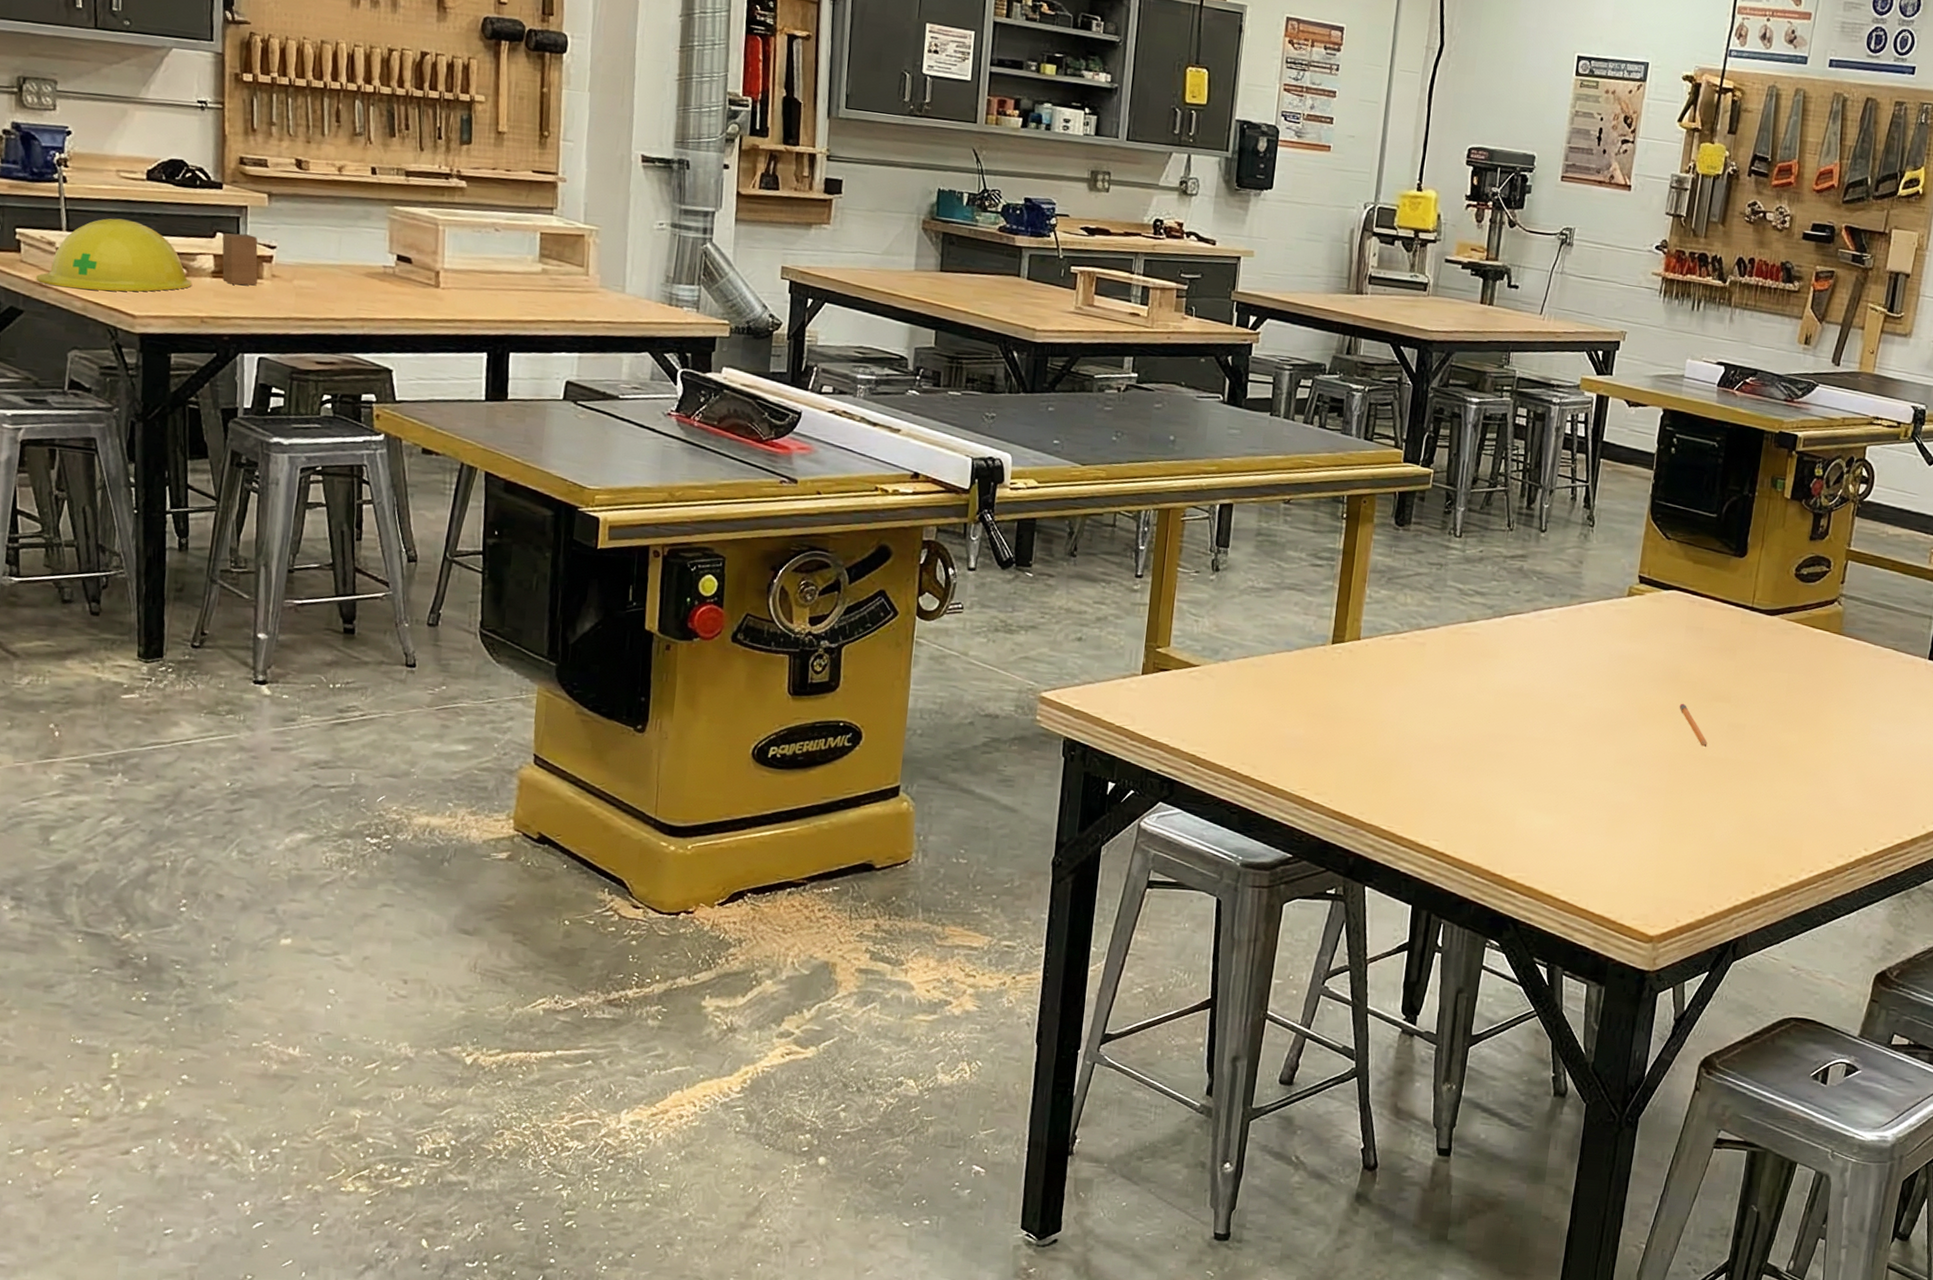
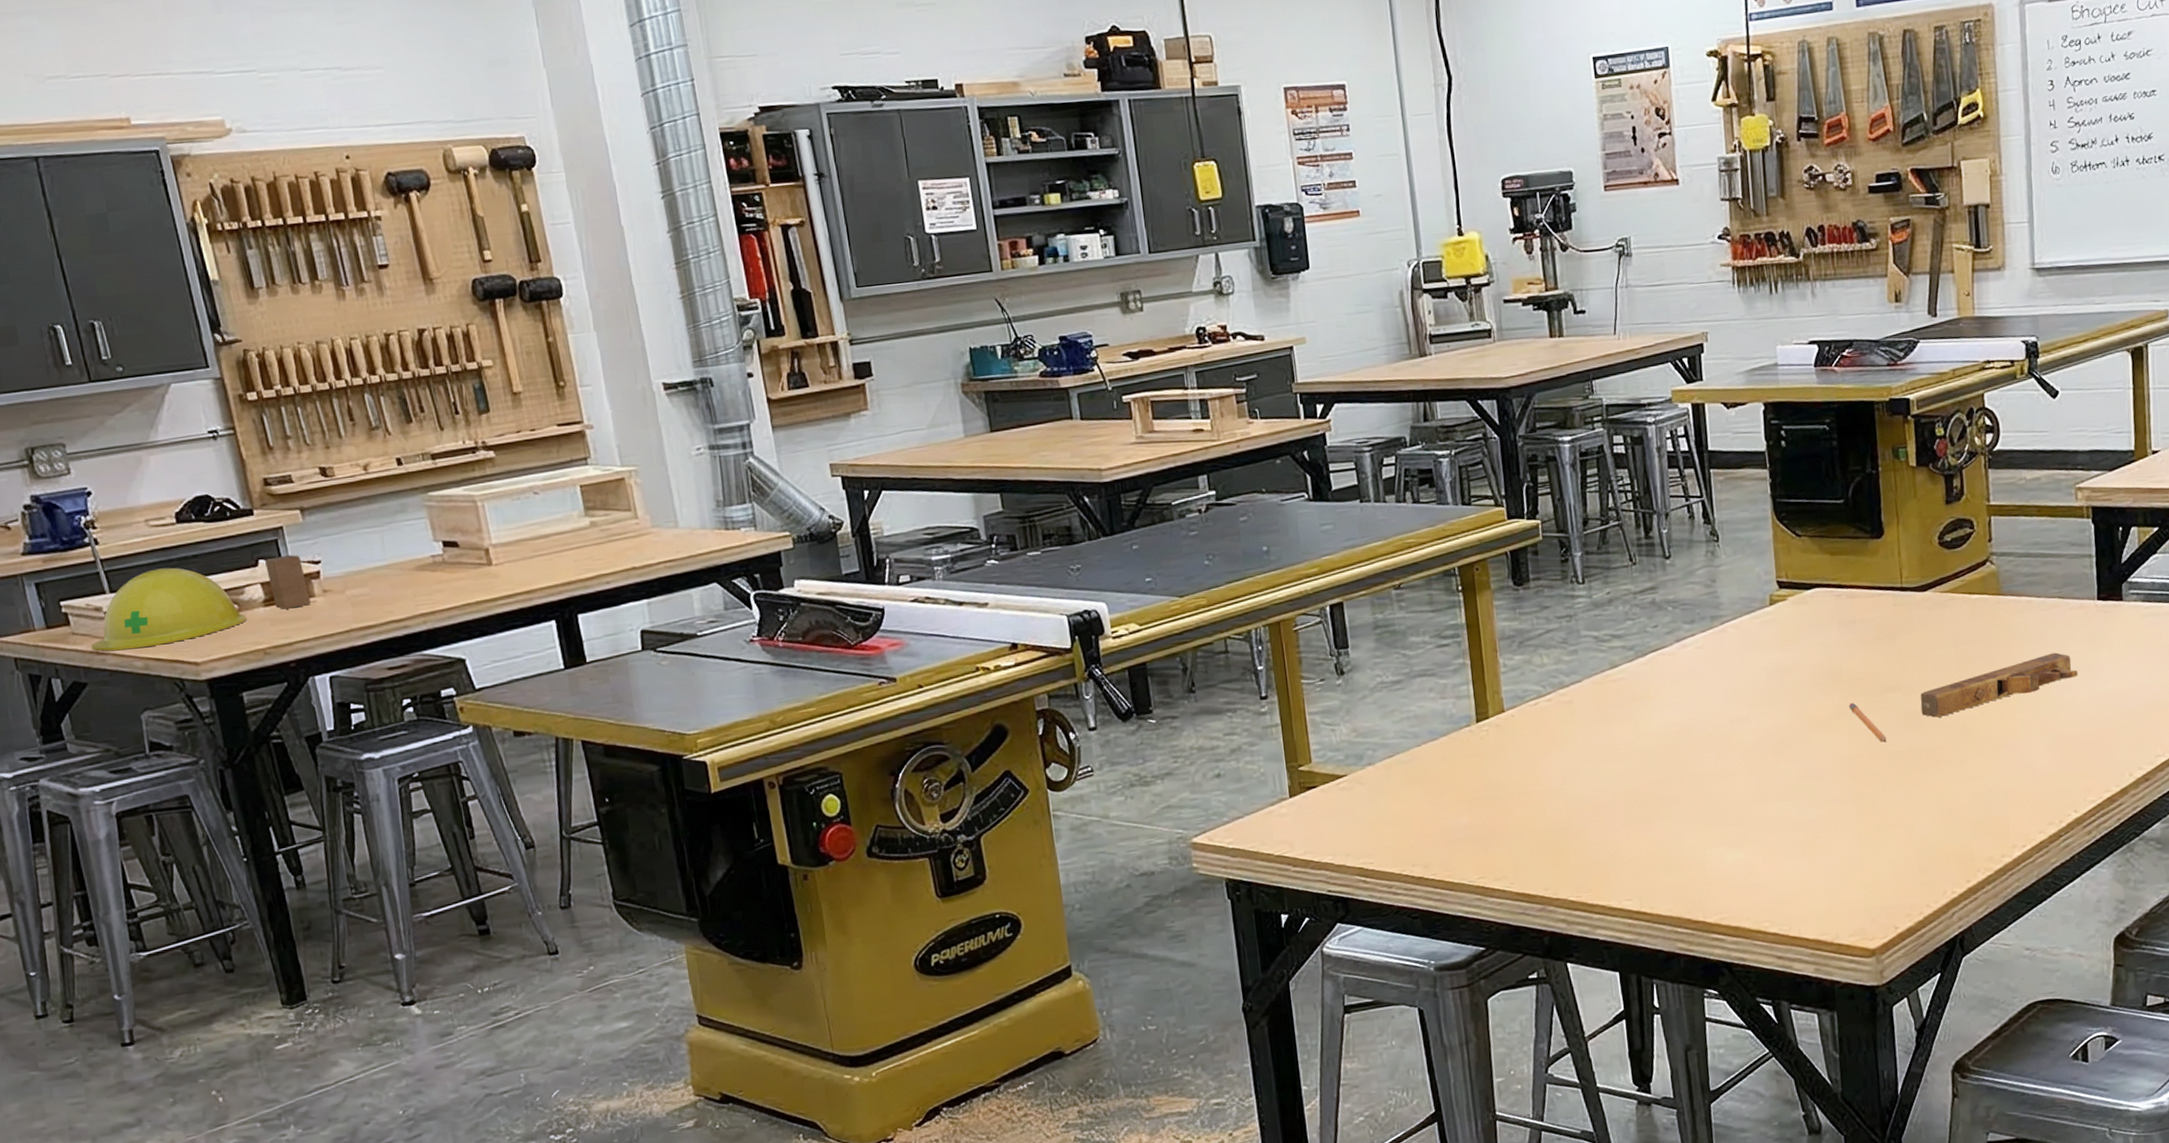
hand plane: none [1744,698,1897,735] -> present [1920,652,2078,718]

